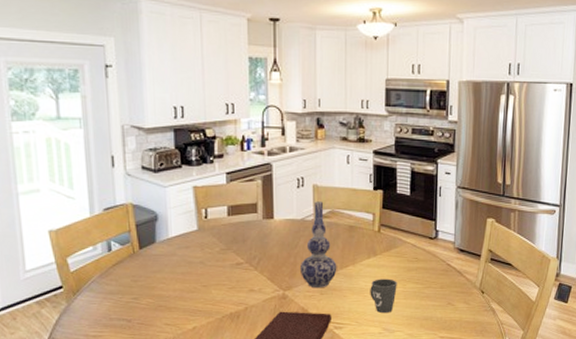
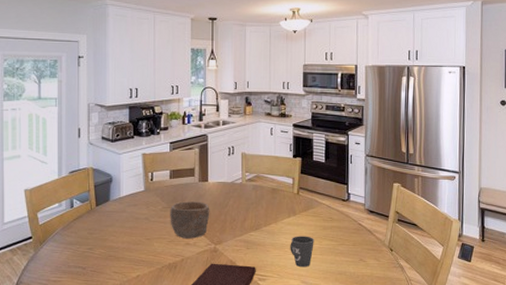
bowl: none [229,242,277,285] -> present [170,201,210,239]
vase: present [299,201,337,289] -> none [229,167,261,243]

